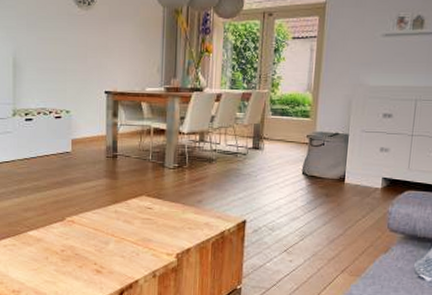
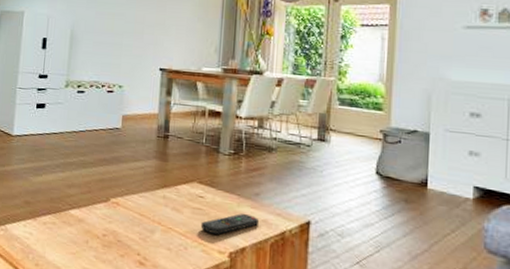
remote control: none [150,219,201,239] -> present [200,213,259,235]

